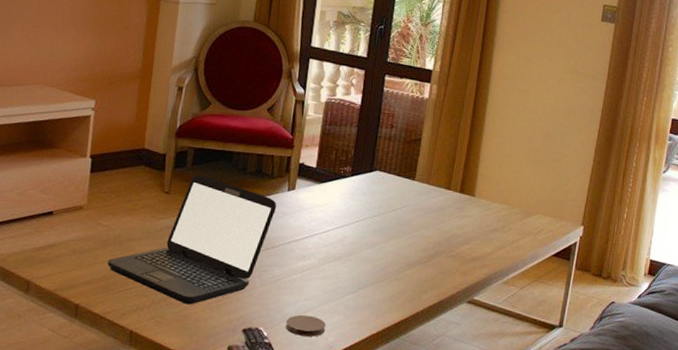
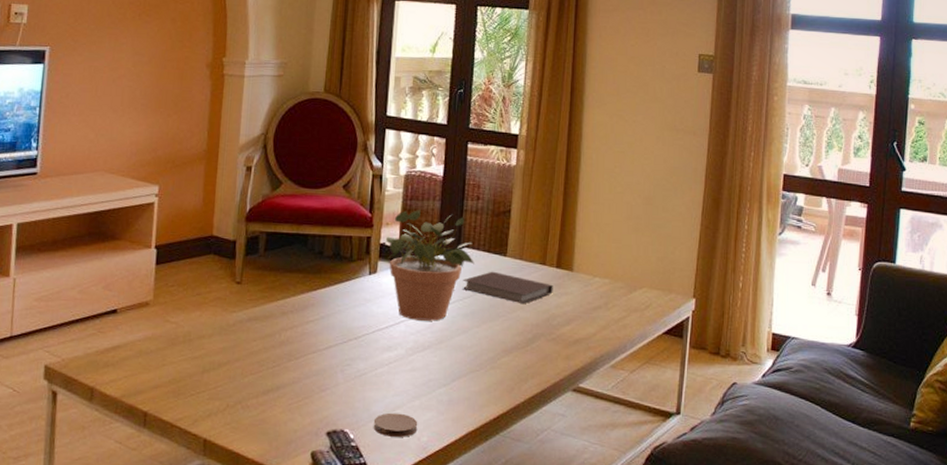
laptop: present [108,174,277,305] -> none [177,261,358,407]
potted plant: none [304,134,385,235] -> present [385,210,474,321]
notebook: none [372,193,456,223] -> present [462,271,553,304]

